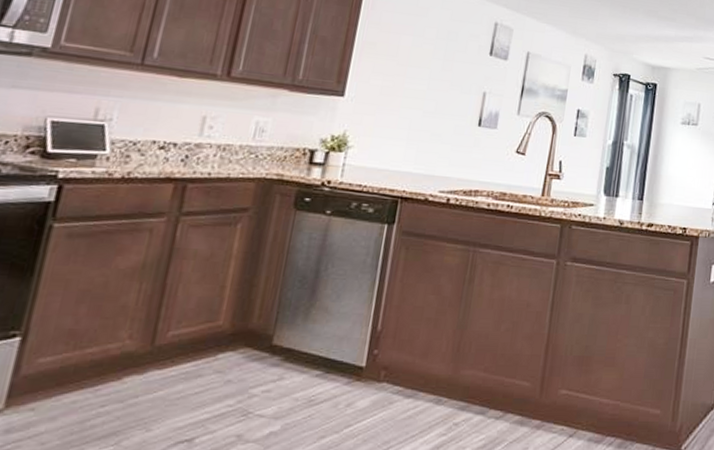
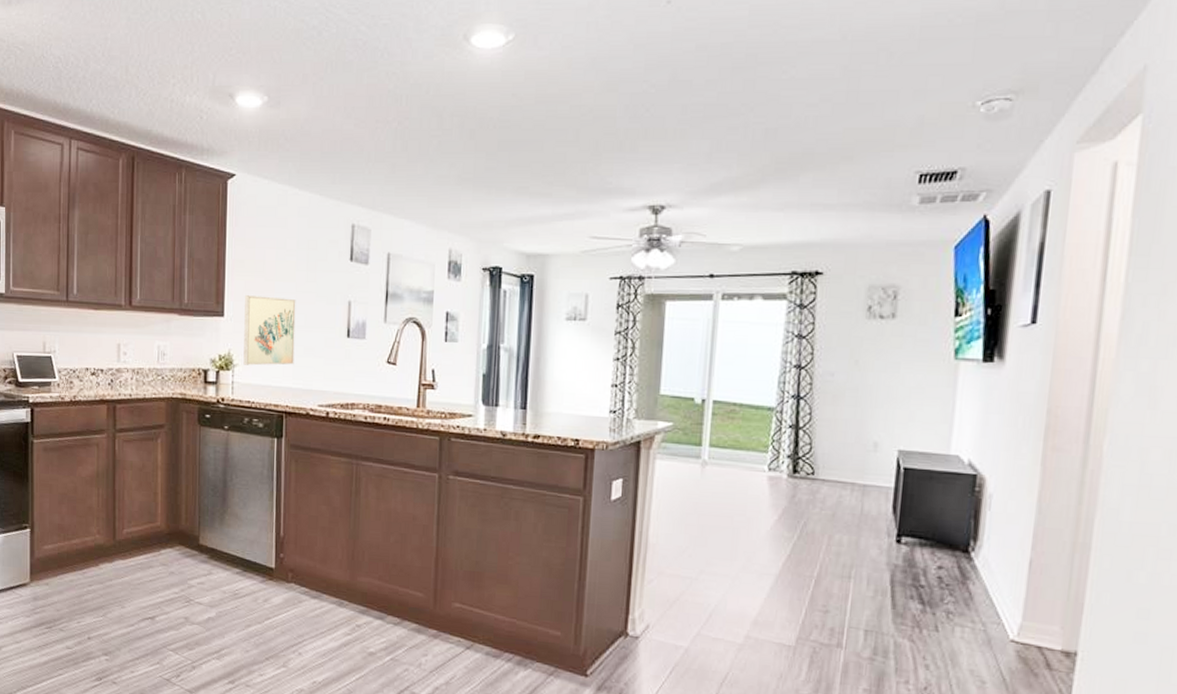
wall art: none [359,77,429,150] -> present [243,295,296,366]

